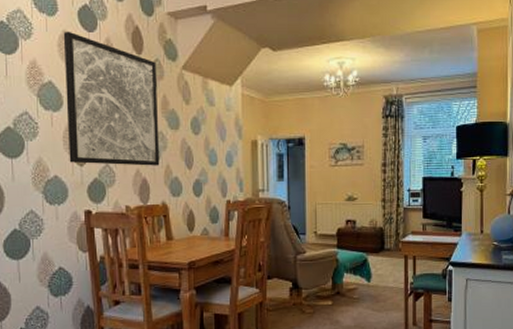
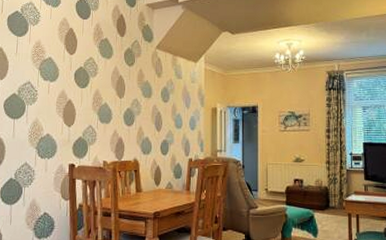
wall art: present [63,31,160,166] -> none [60,18,136,128]

